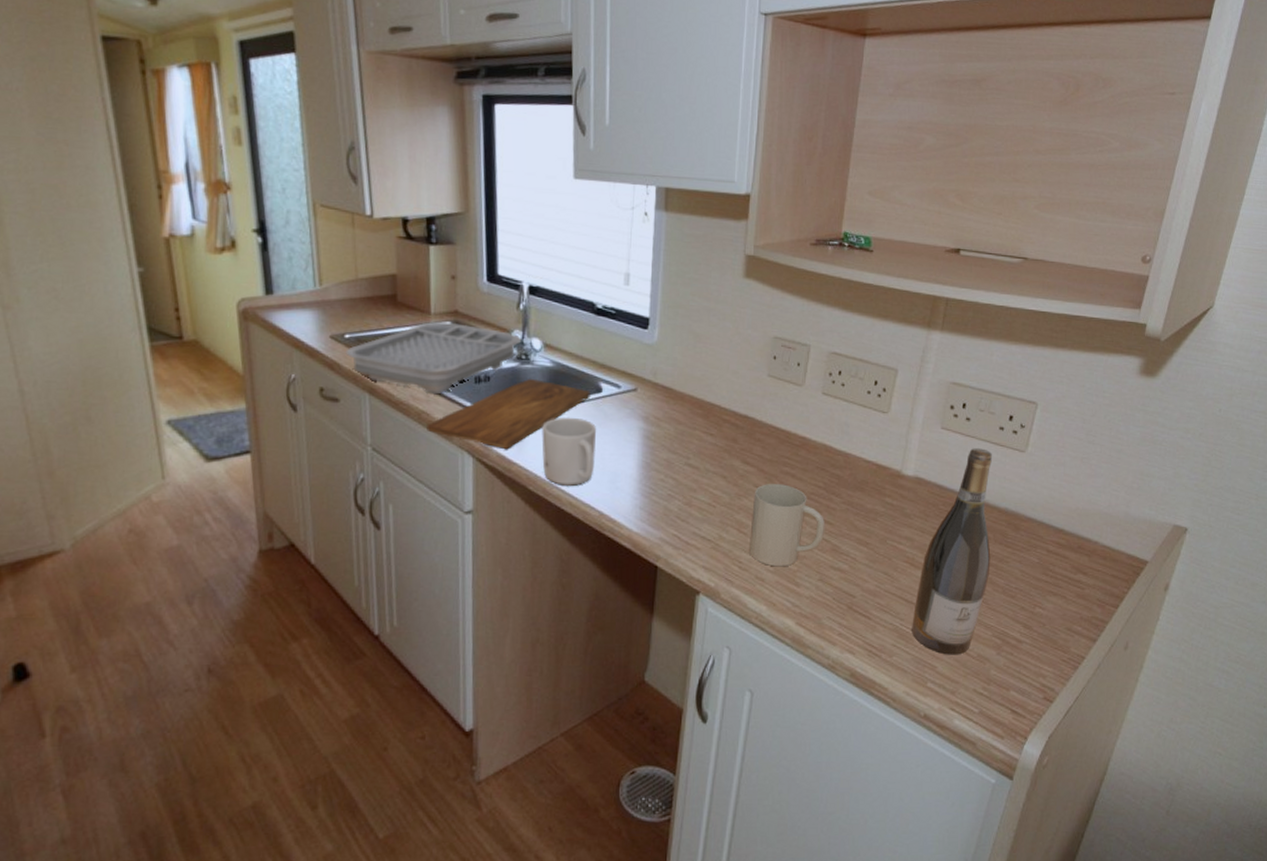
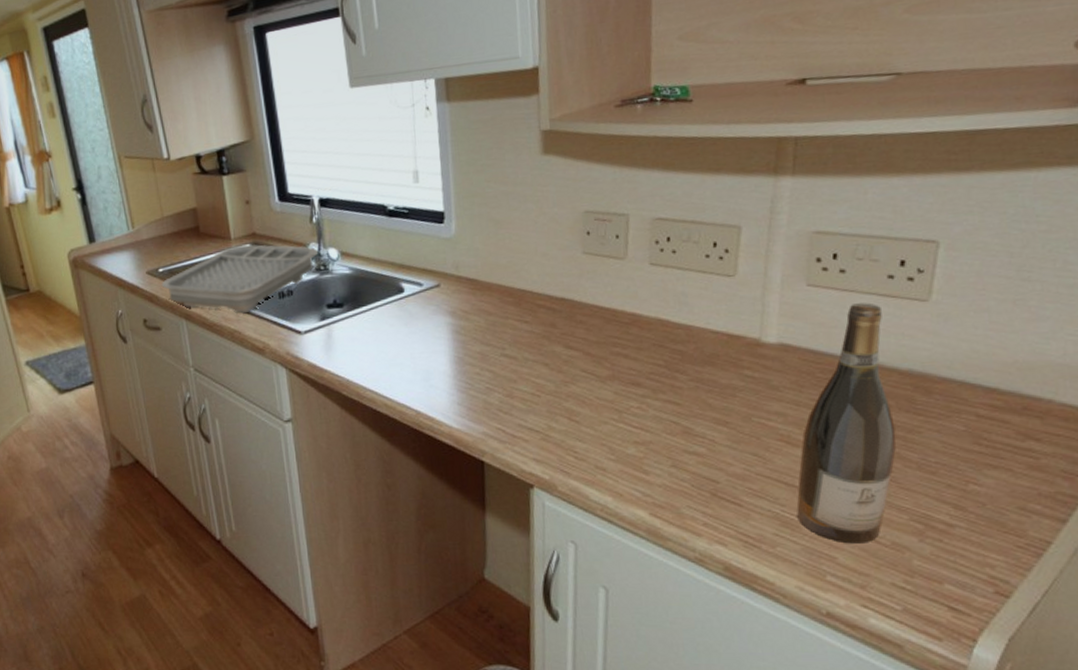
cutting board: present [427,378,590,449] -> none [240,287,393,358]
mug: present [541,417,597,486] -> none [347,320,406,388]
mug: present [749,484,826,567] -> none [582,366,672,455]

